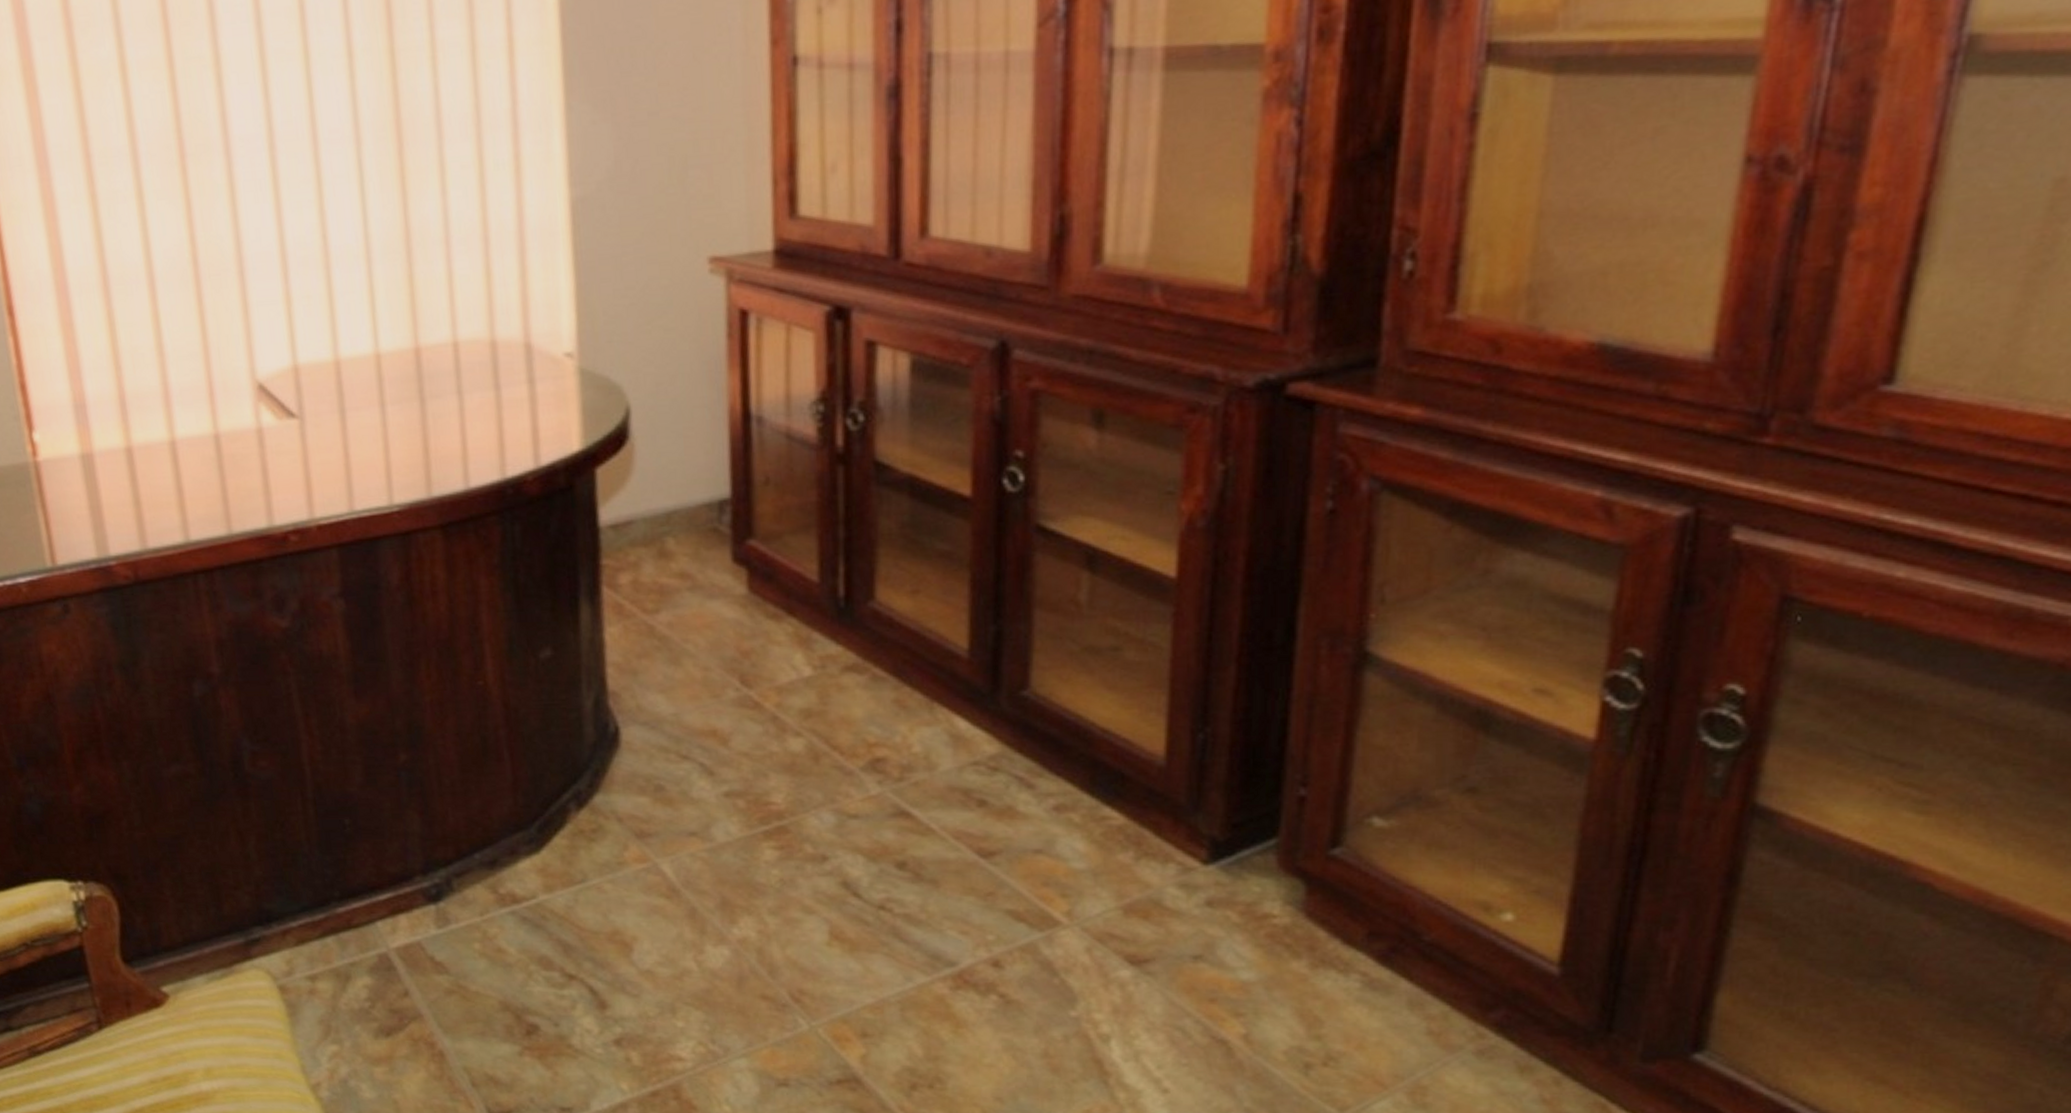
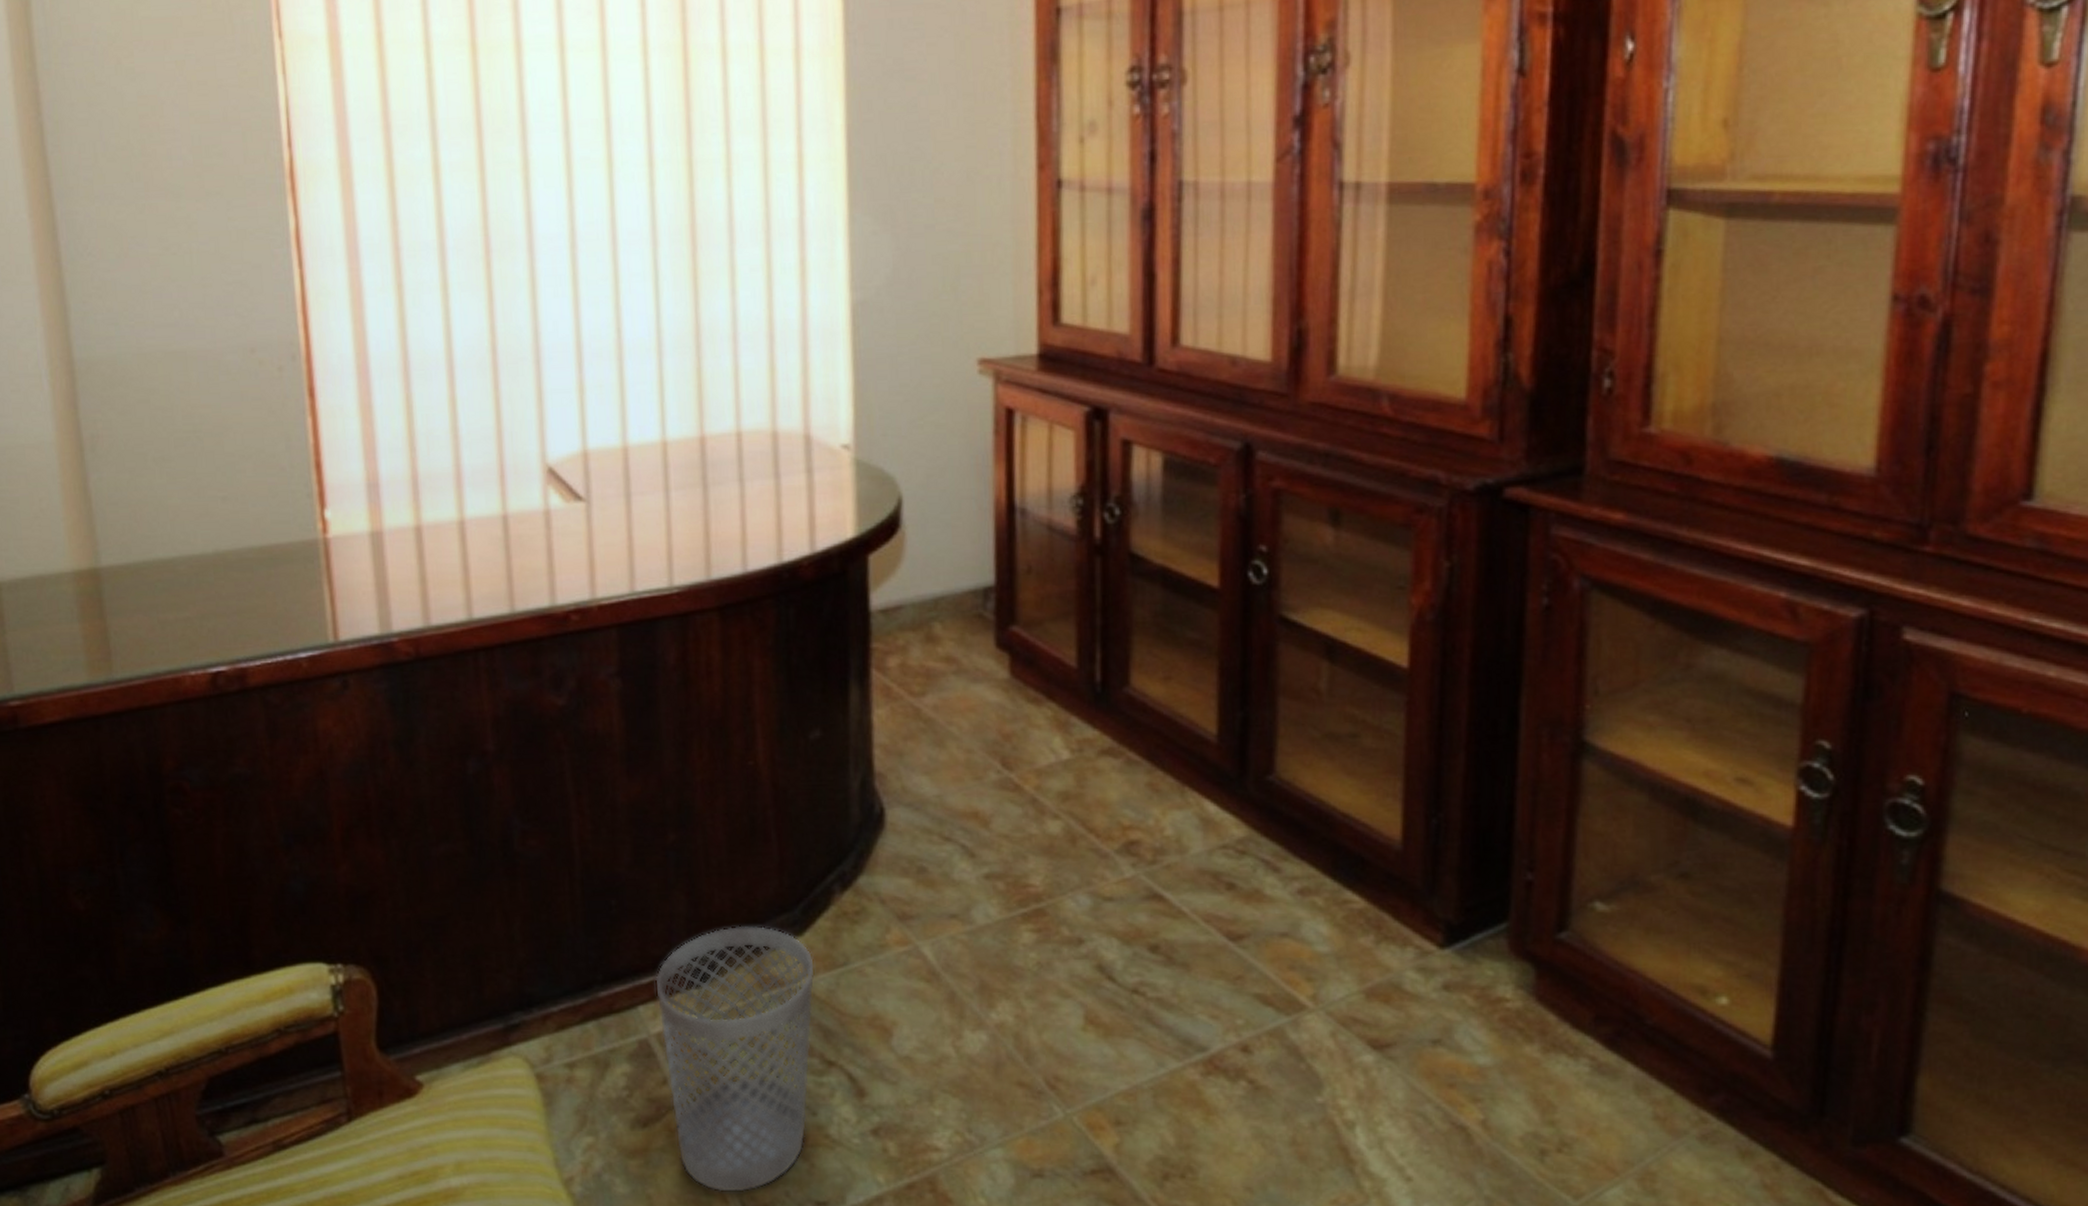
wastebasket: none [392,843,553,1099] -> present [655,925,816,1193]

